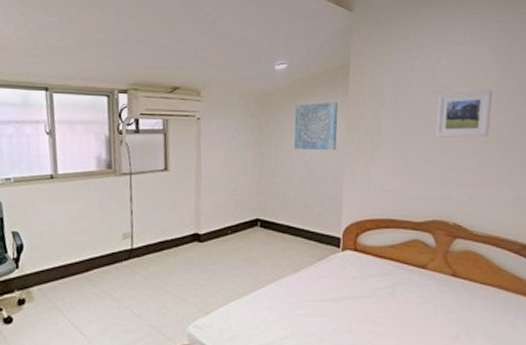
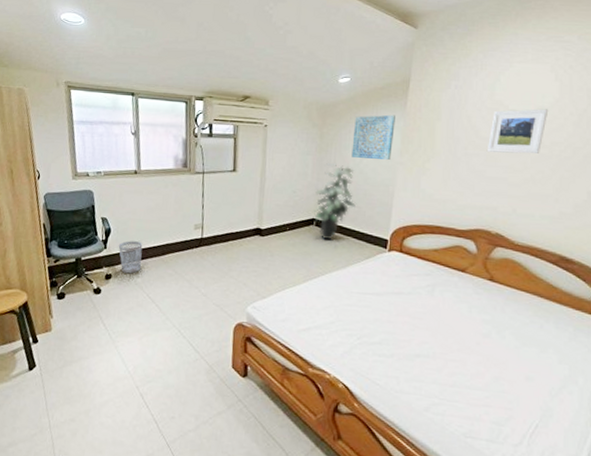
wastebasket: none [32,257,62,297] -> present [118,240,143,274]
indoor plant: none [256,155,302,243] -> present [313,162,355,241]

